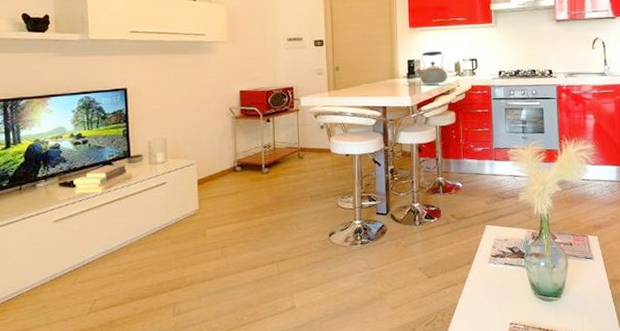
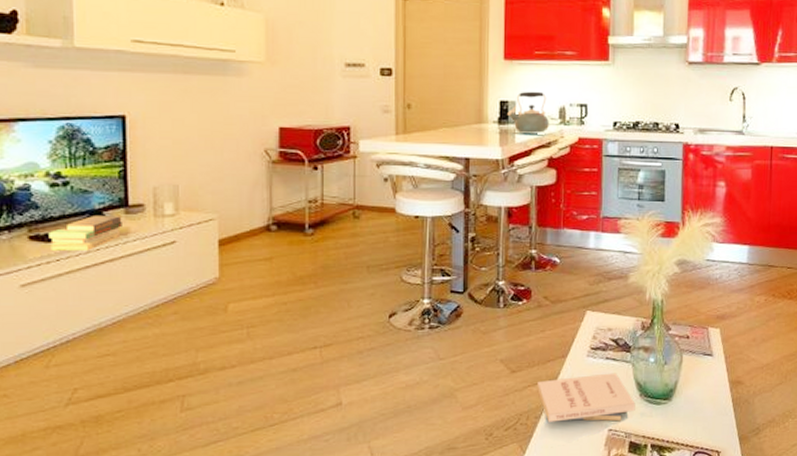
books: none [450,275,531,318] -> present [537,373,635,422]

